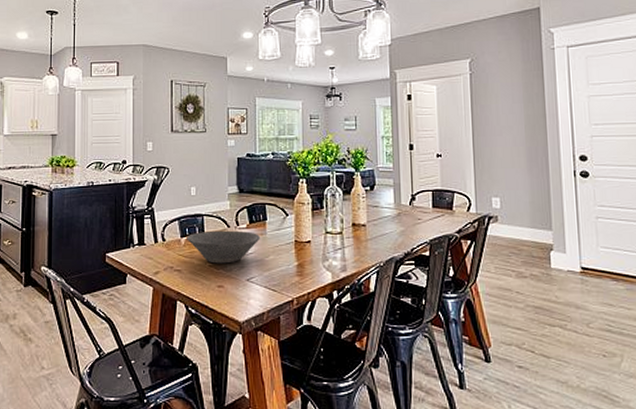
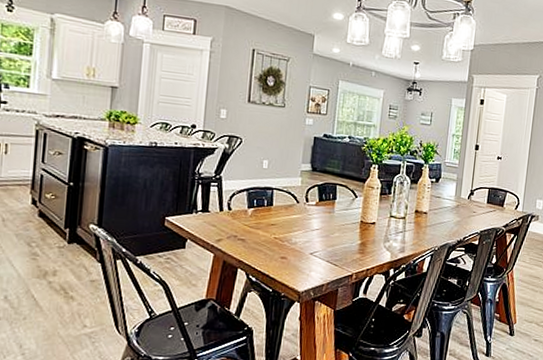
bowl: present [187,230,260,264] -> none [254,204,328,237]

